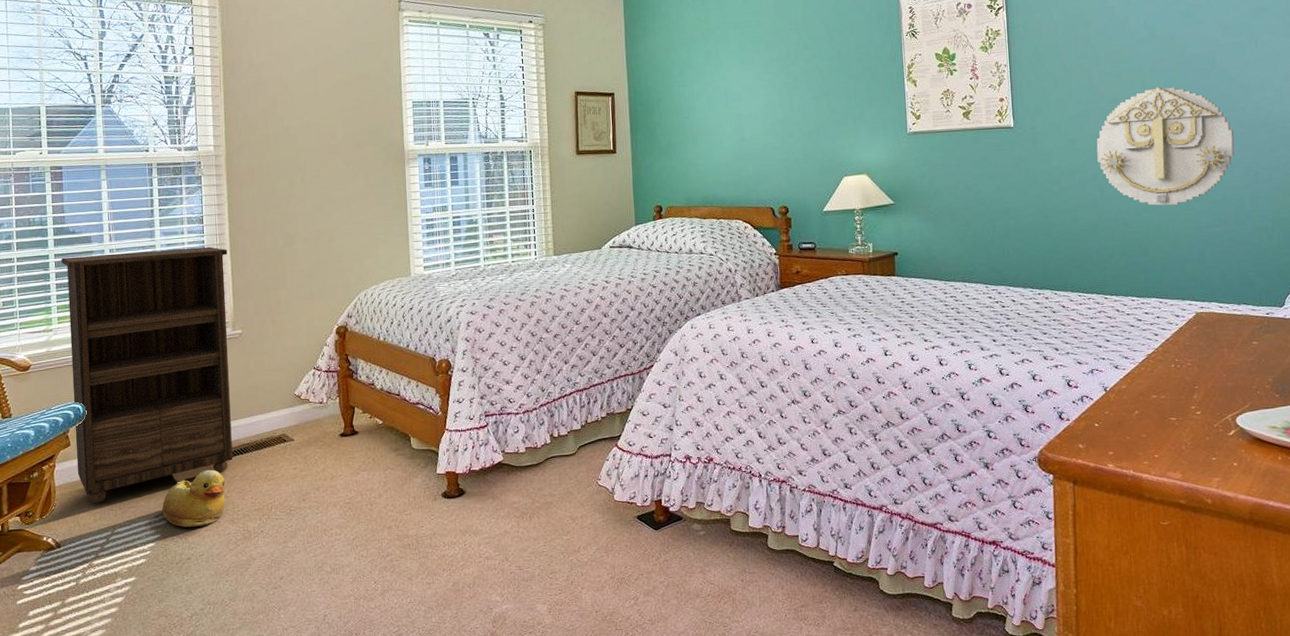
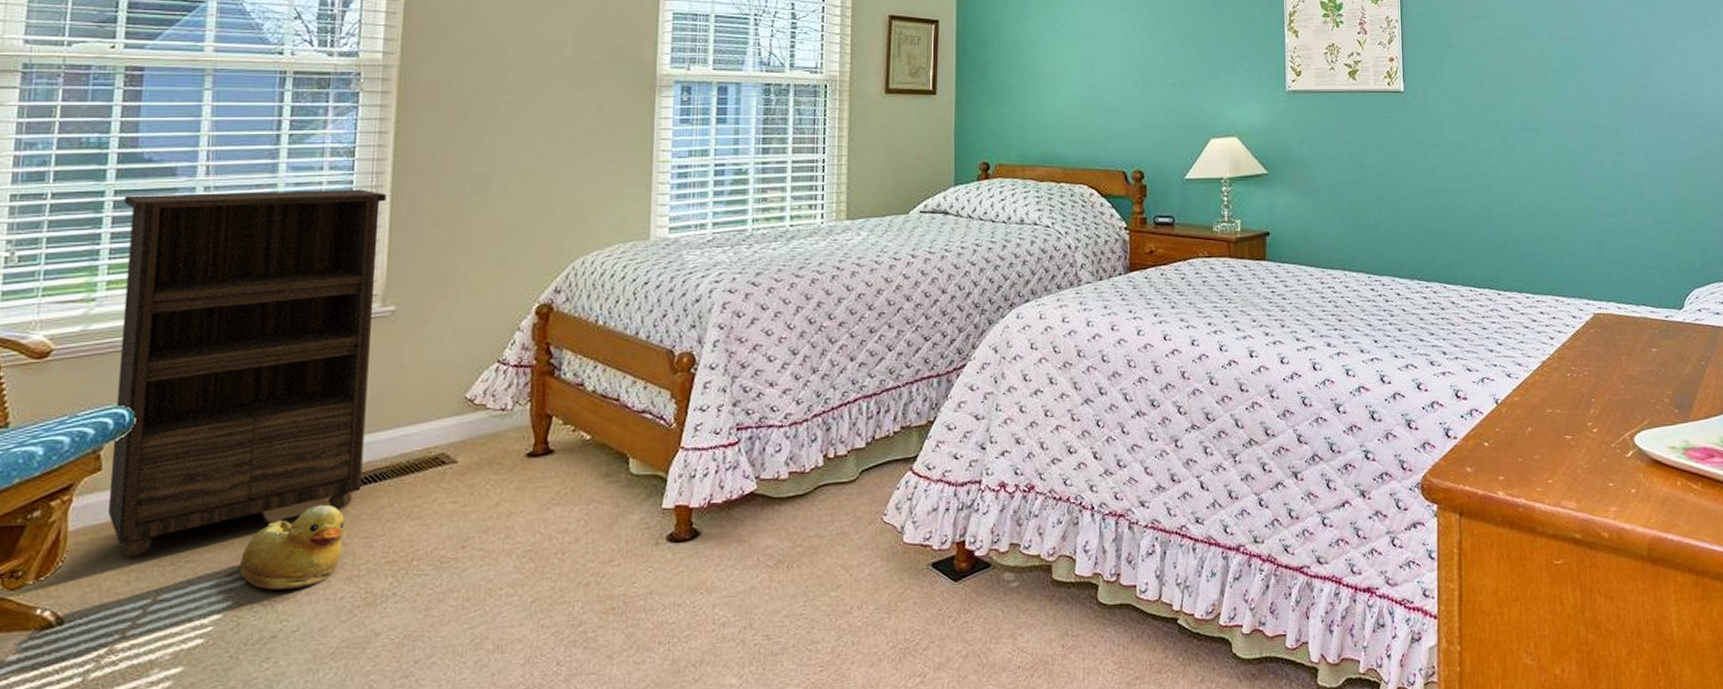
wall decoration: present [1096,87,1235,206] -> none [1492,56,1634,191]

